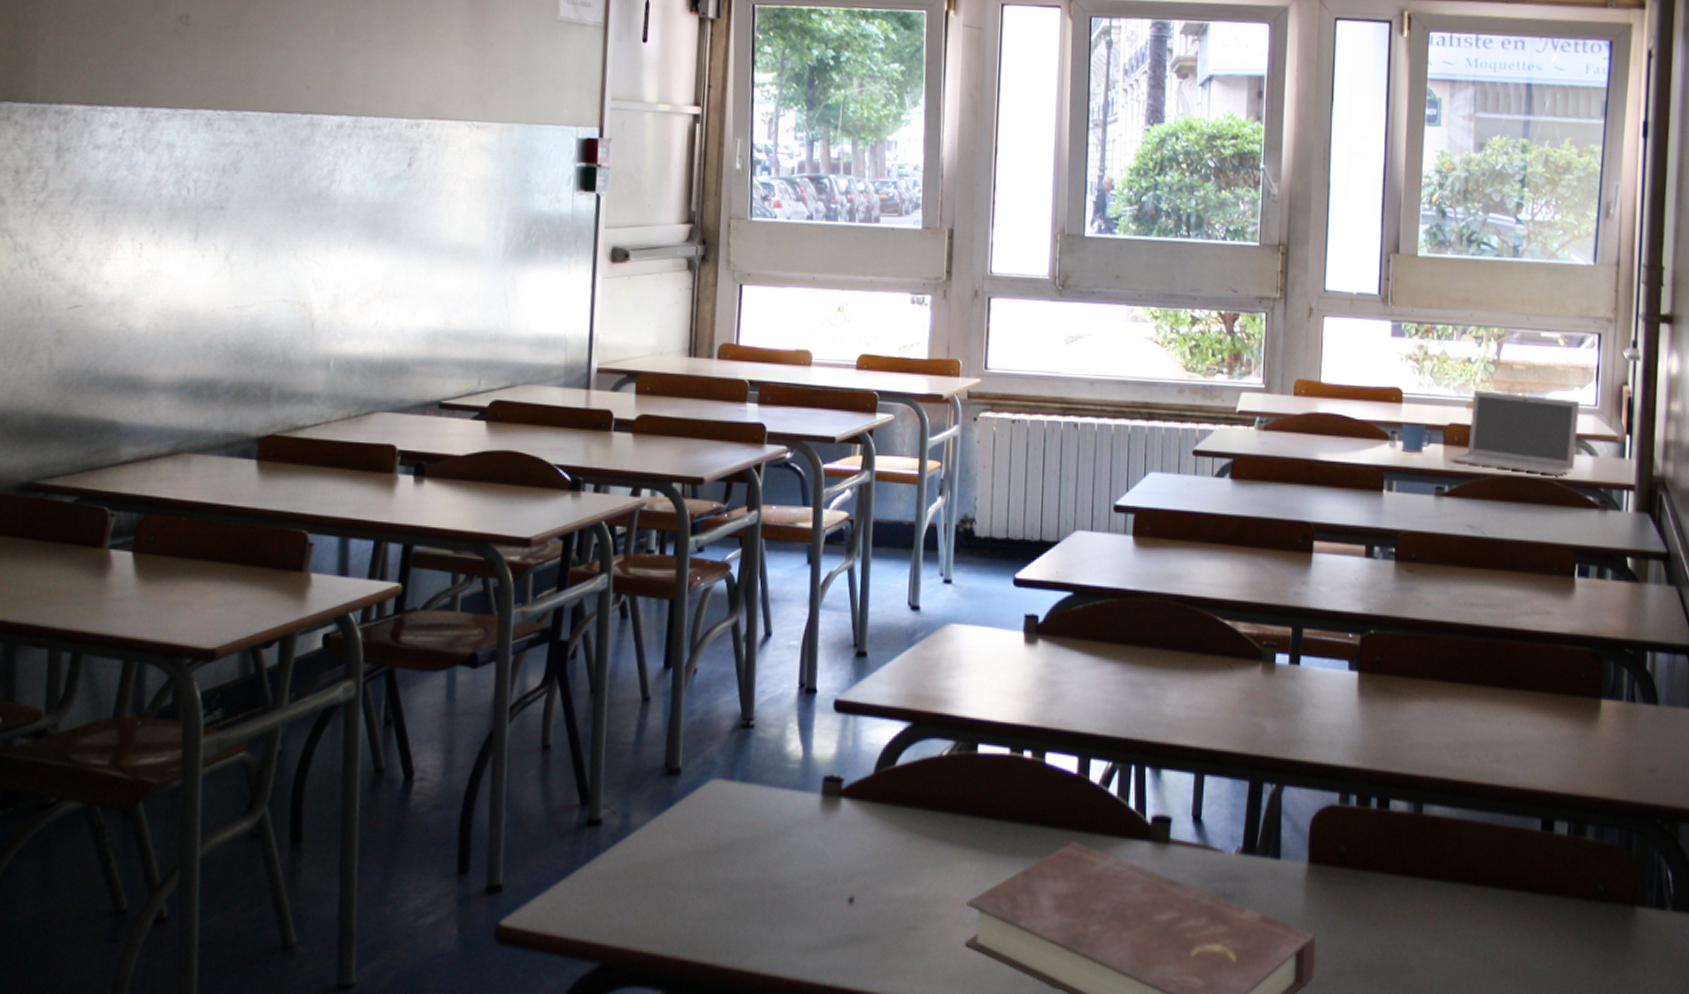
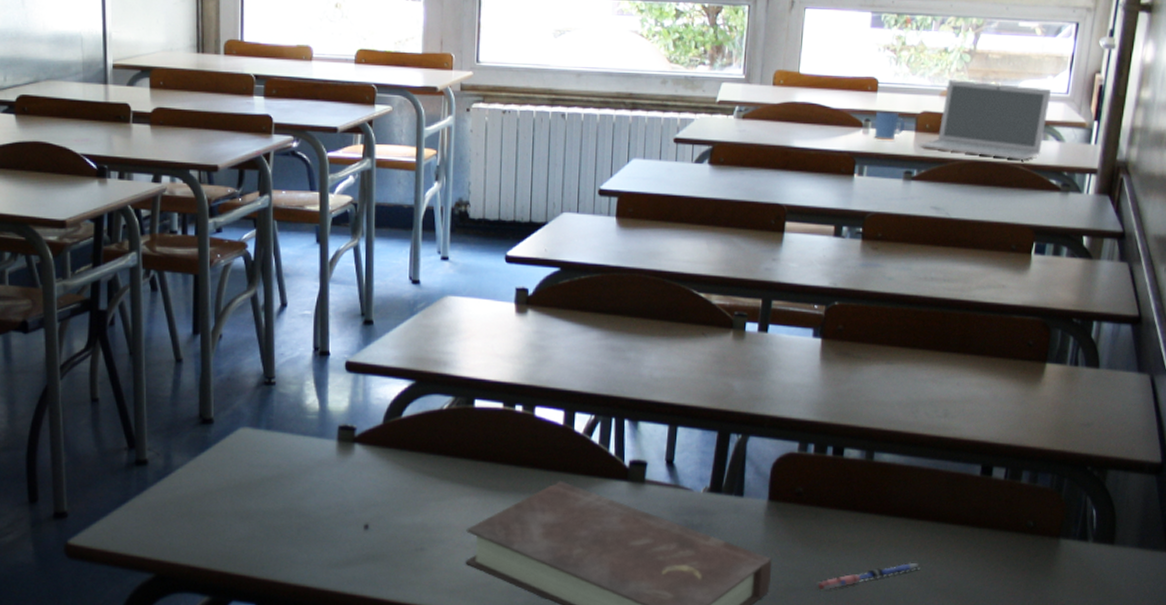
pen: none [1367,937,1483,973] -> present [816,562,921,589]

